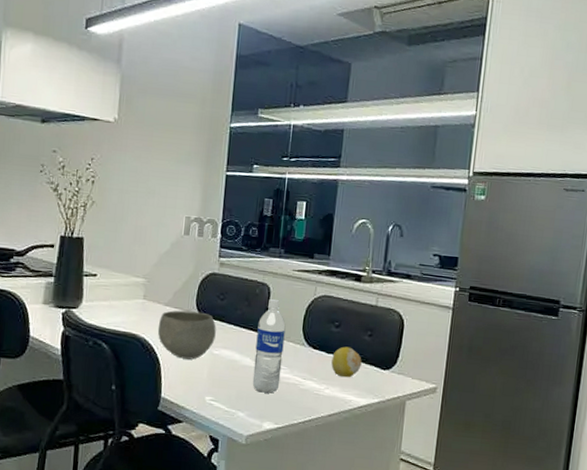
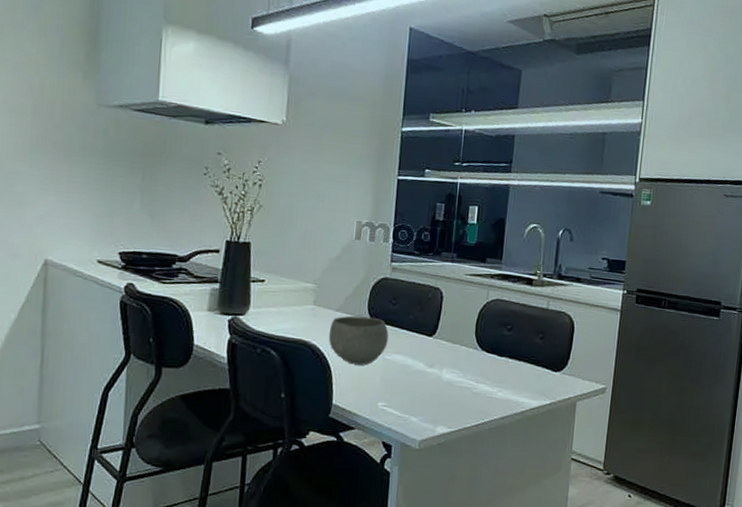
water bottle: present [252,299,286,394] -> none [425,304,459,398]
fruit: present [331,346,362,378] -> none [504,349,534,381]

